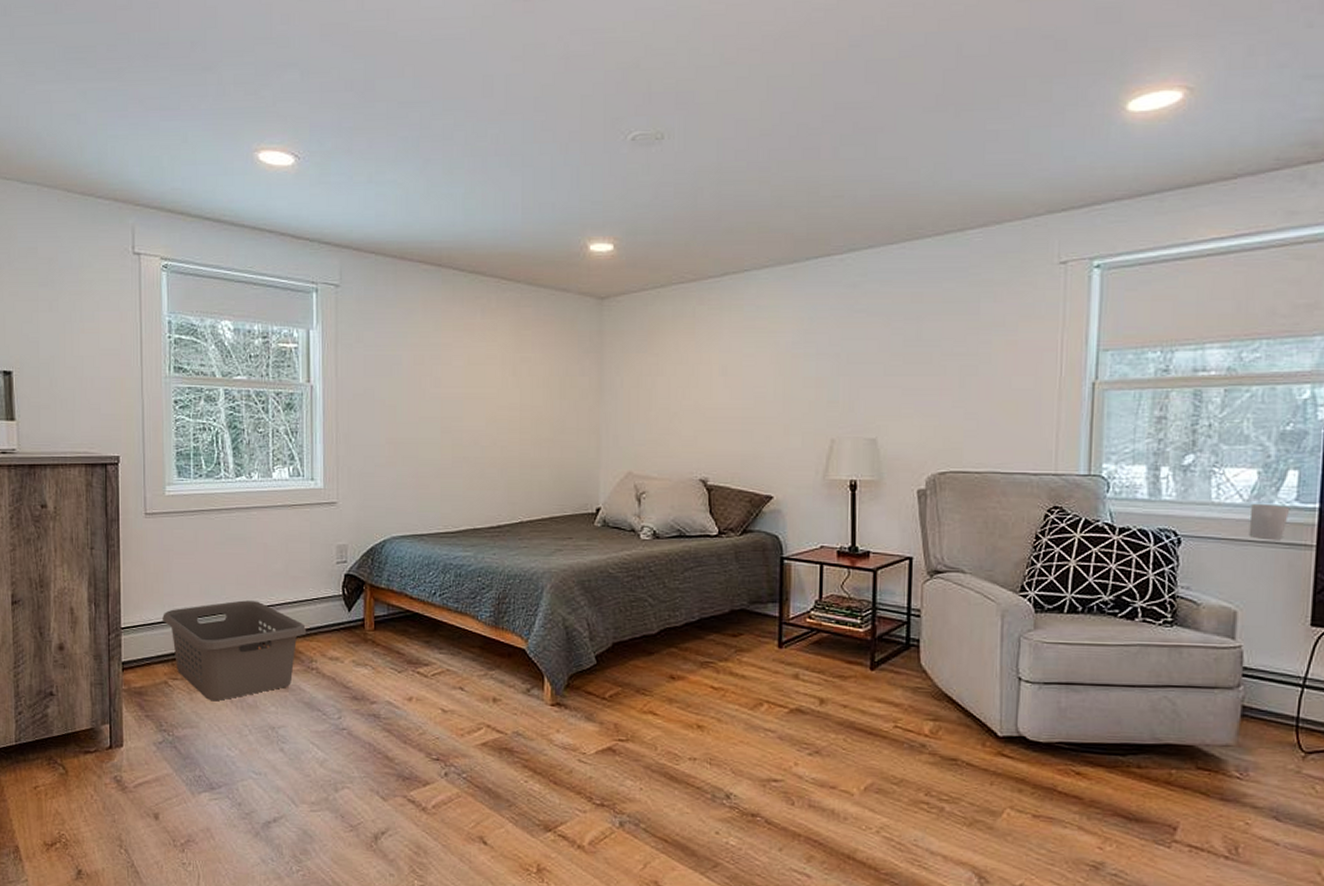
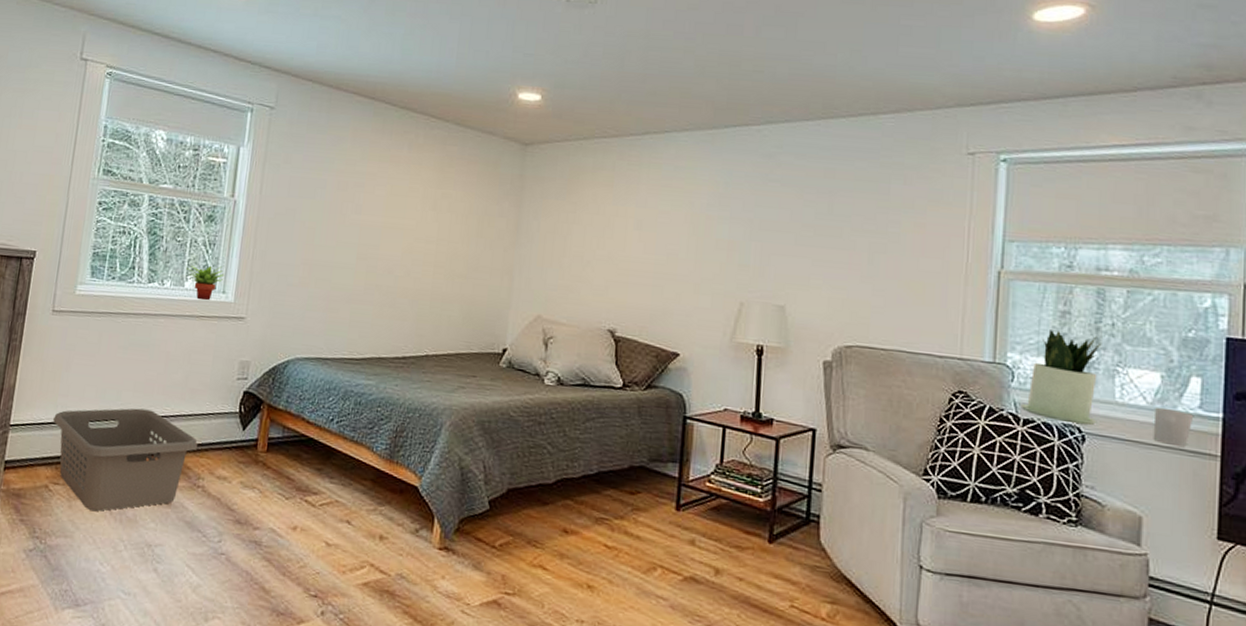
succulent plant: none [271,453,311,489] -> present [186,264,225,301]
planter: none [1116,437,1198,528] -> present [1020,330,1102,426]

